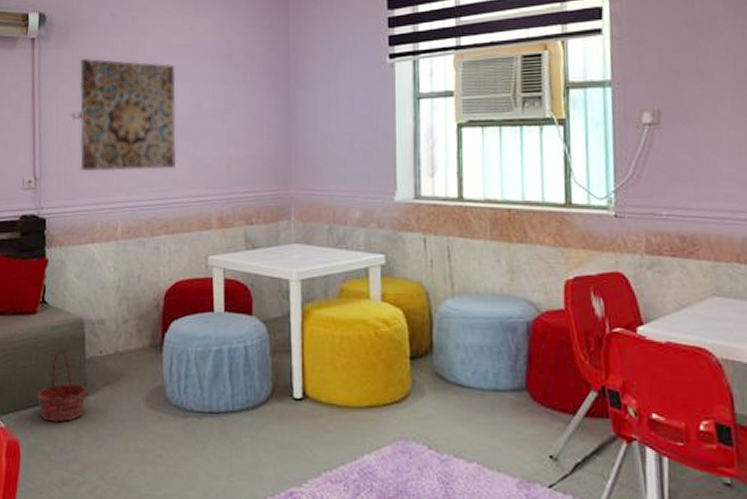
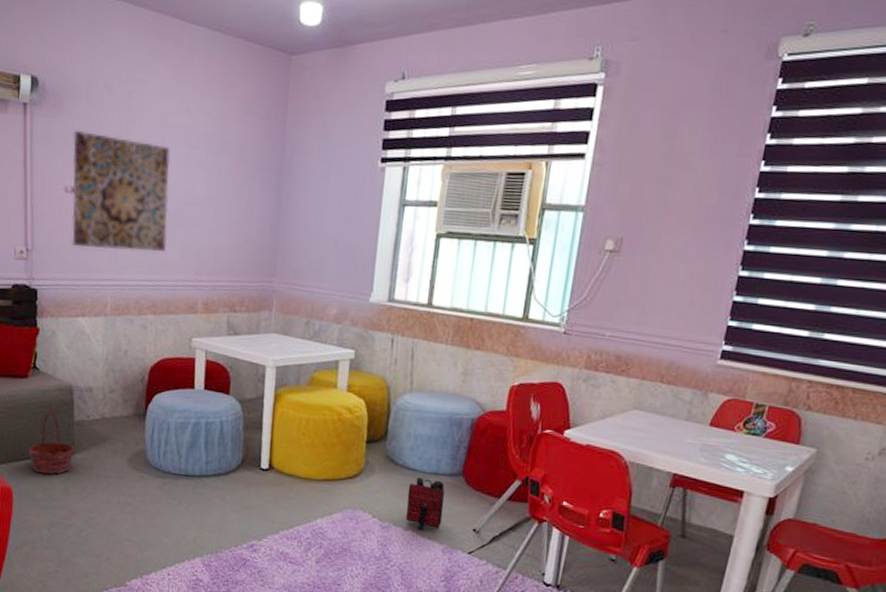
backpack: none [465,396,511,462] -> present [406,477,445,531]

